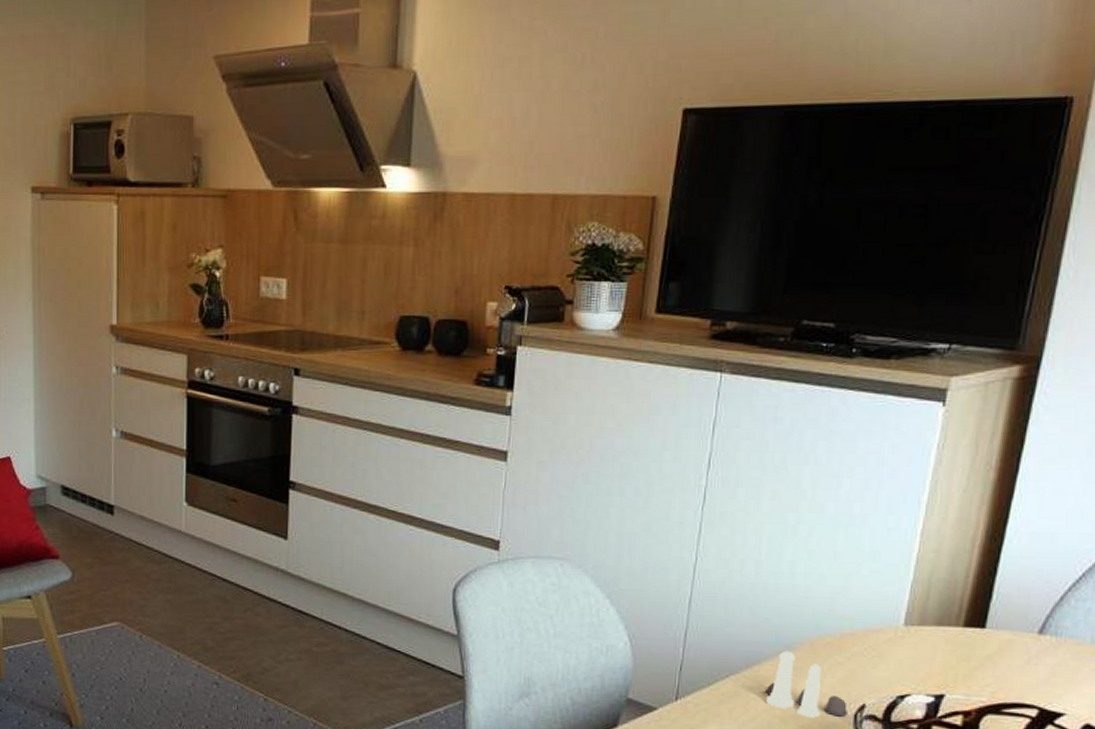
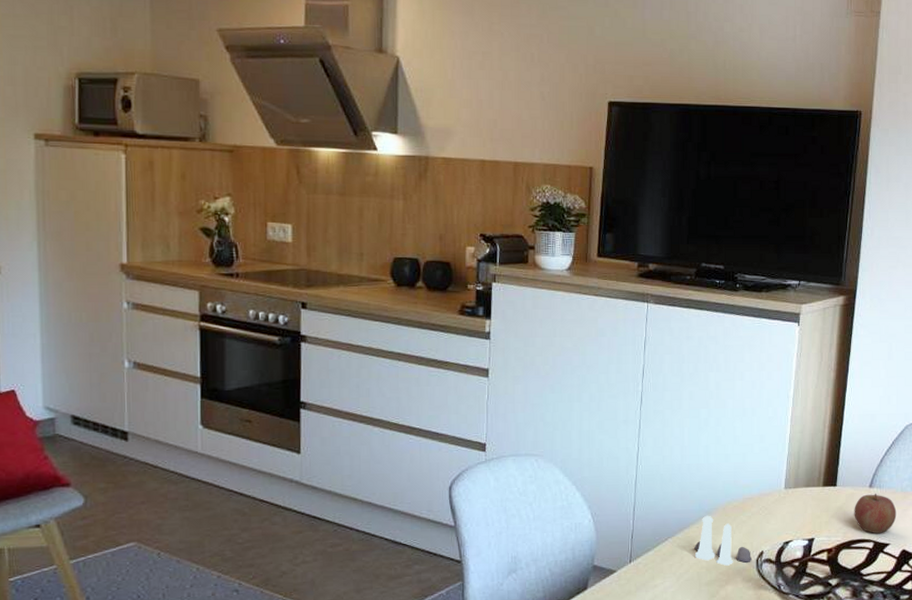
apple: none [1010,642,1081,698] -> present [854,493,897,533]

